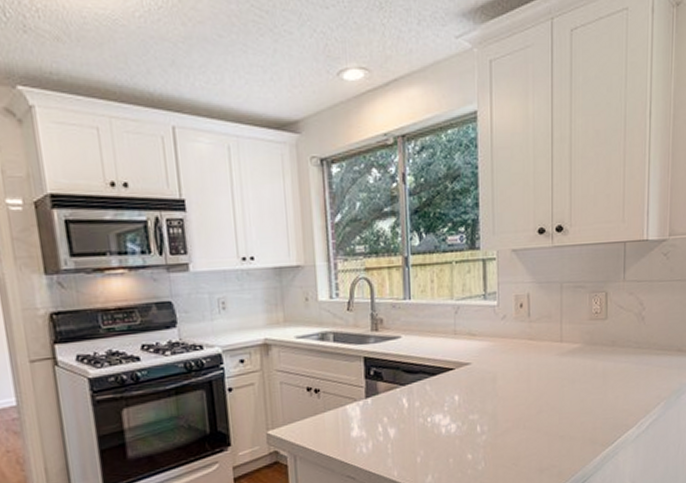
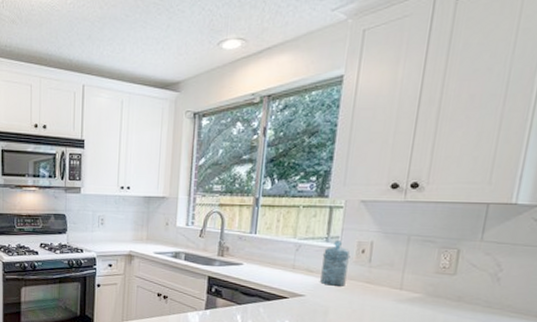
canister: none [482,296,510,348] -> present [320,240,350,286]

